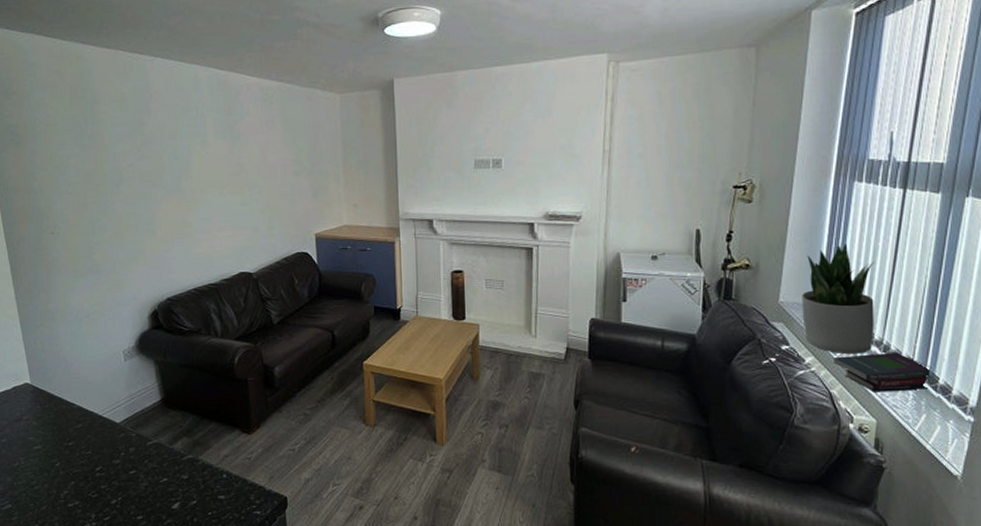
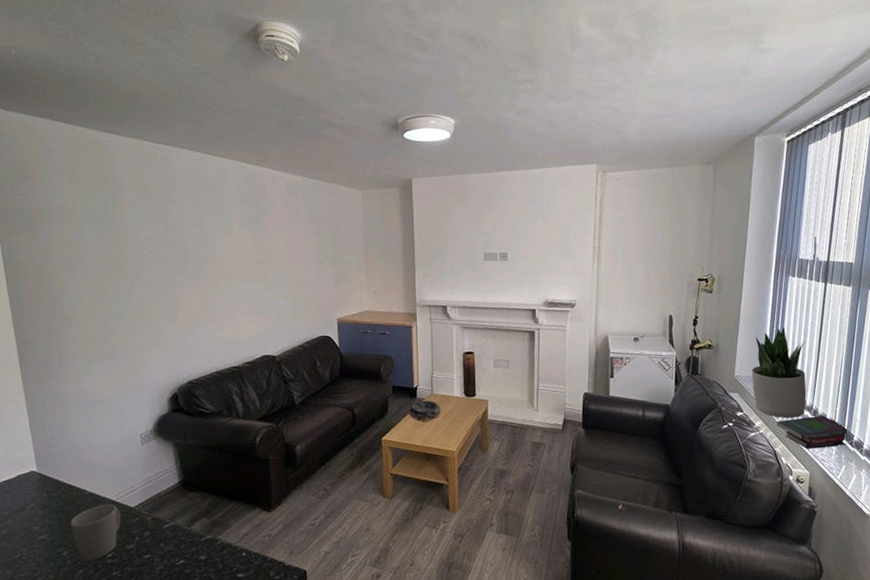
mug: none [61,419,107,474] -> present [70,504,121,562]
decorative bowl: none [392,322,428,346] -> present [408,400,442,422]

